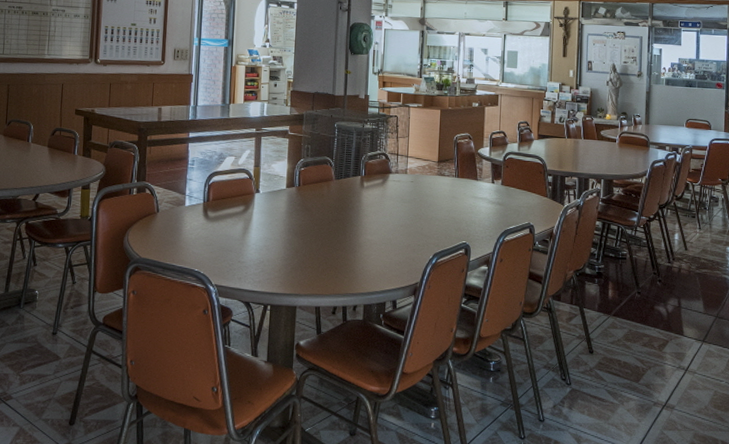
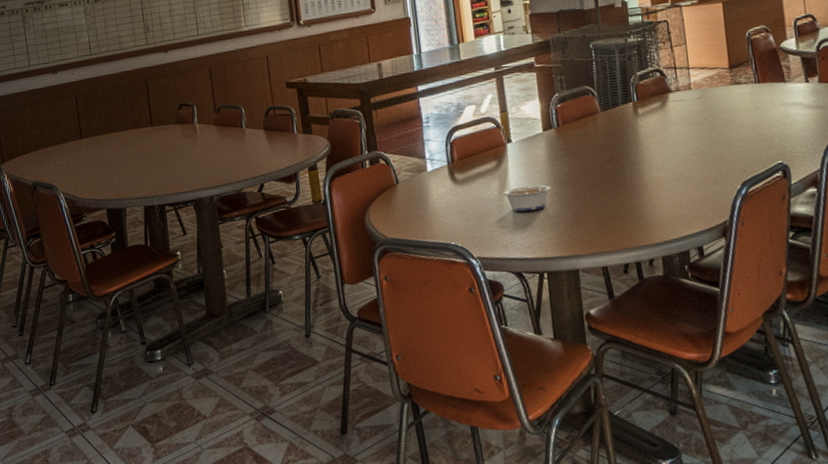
legume: none [239,230,285,252] -> present [495,184,551,212]

